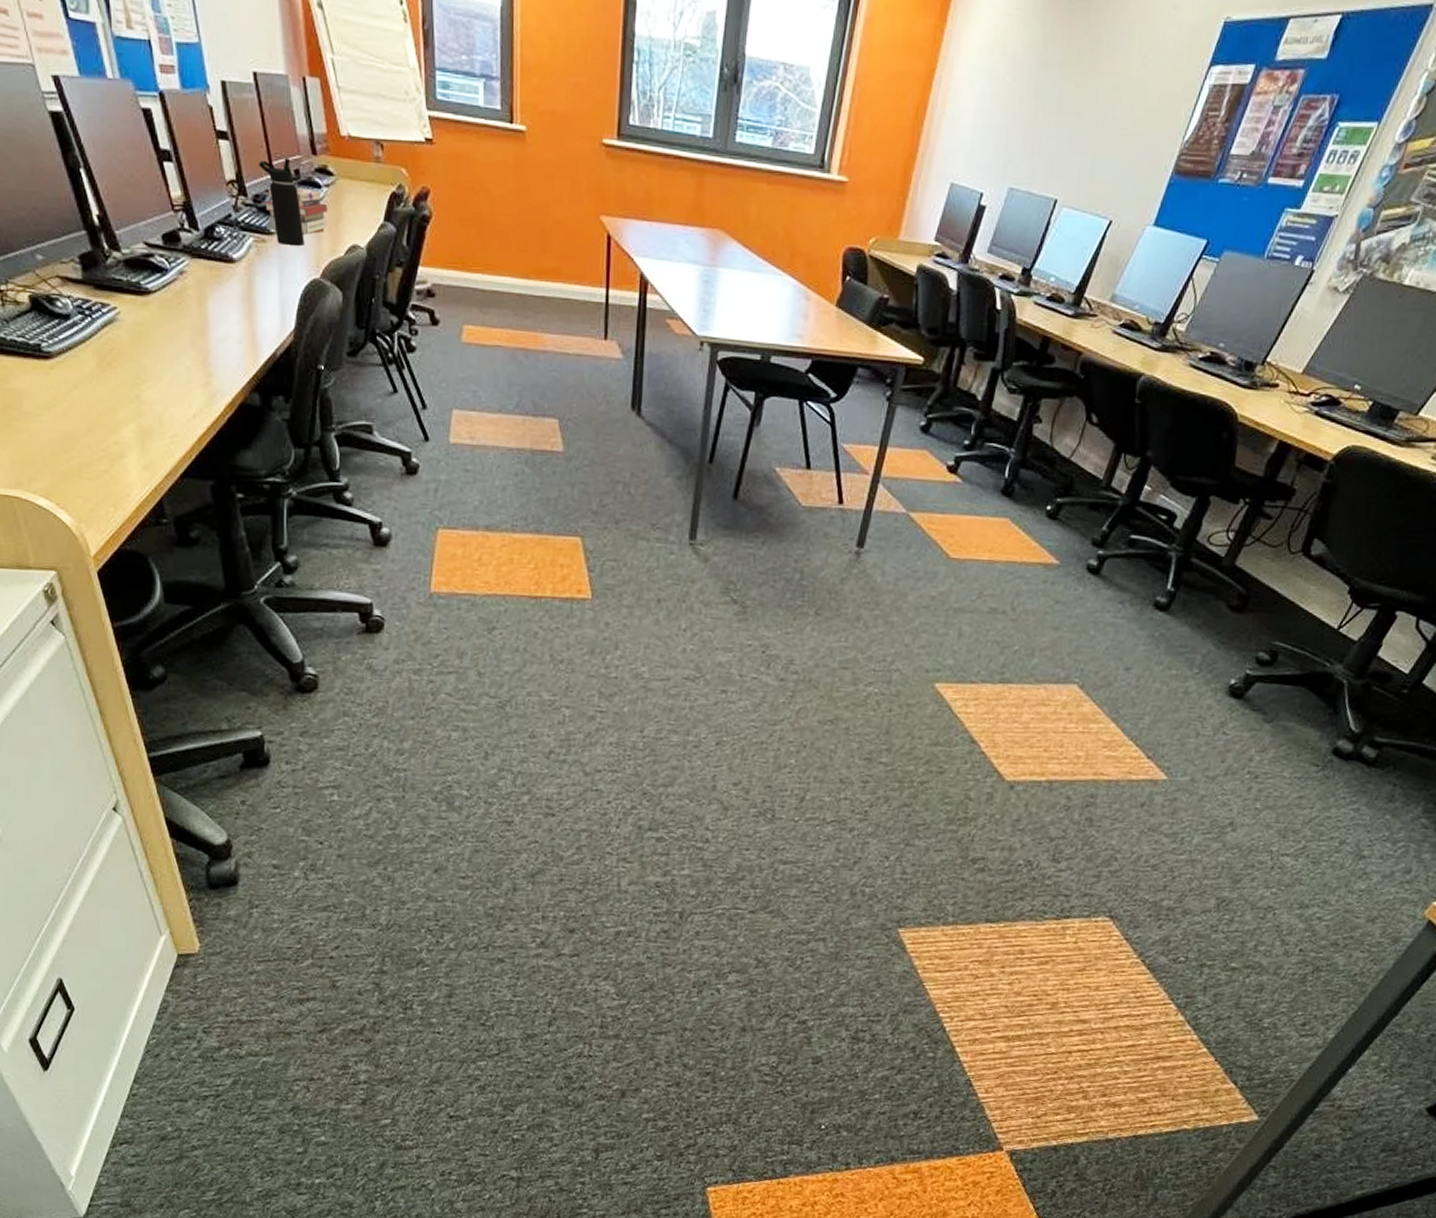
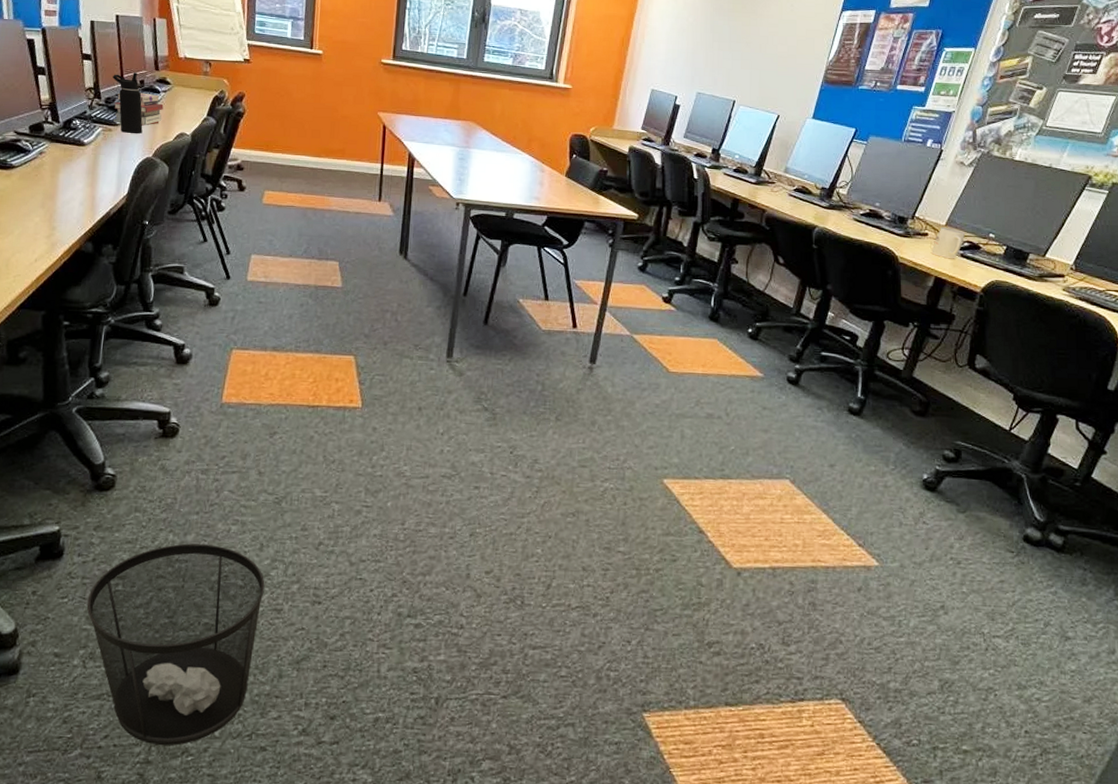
waste bin: none [301,751,493,956] -> present [86,543,265,745]
mug: none [1279,376,1326,418] -> present [931,227,966,259]

